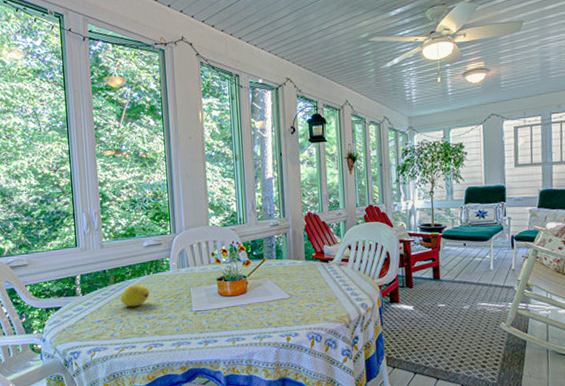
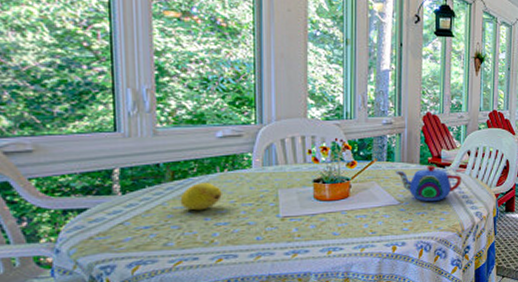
teapot: none [284,260,345,294] -> present [395,165,462,201]

